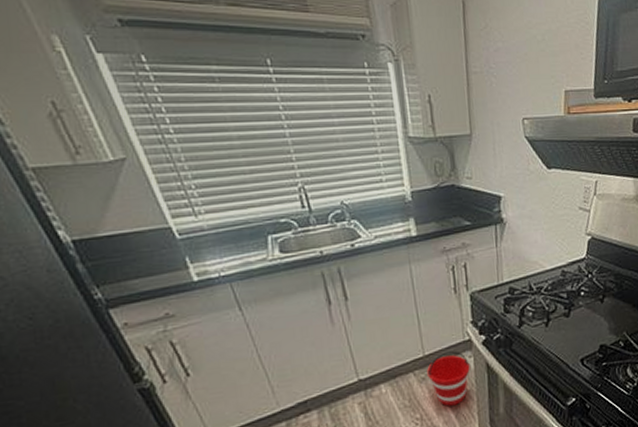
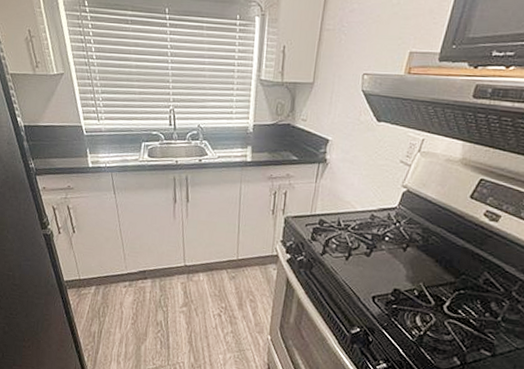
bucket: present [427,351,470,406] -> none [237,260,273,306]

